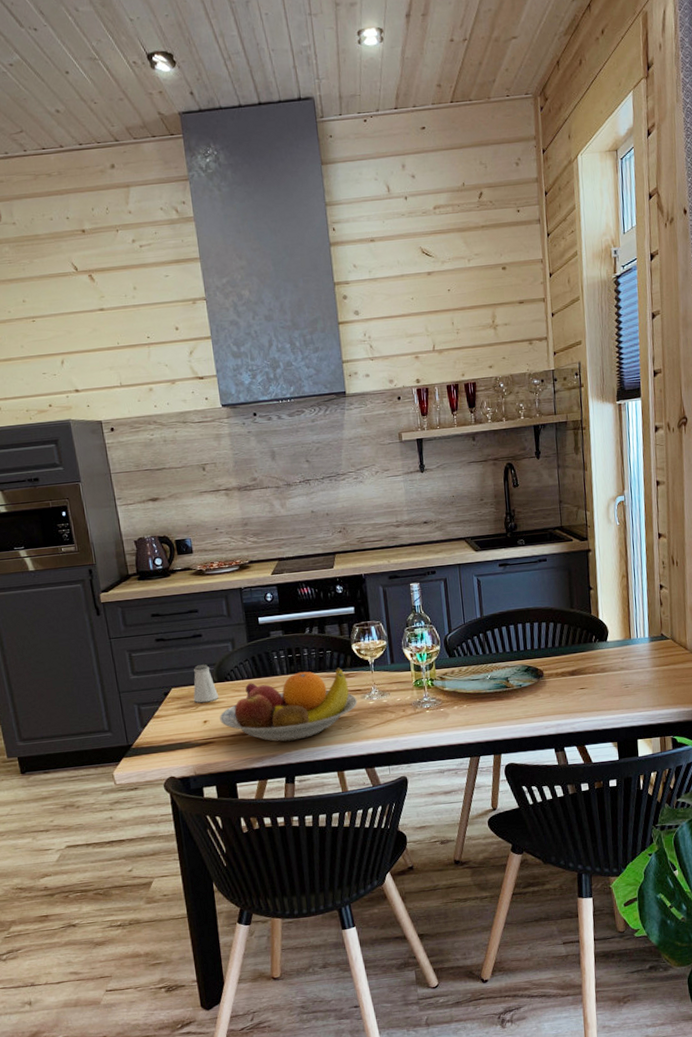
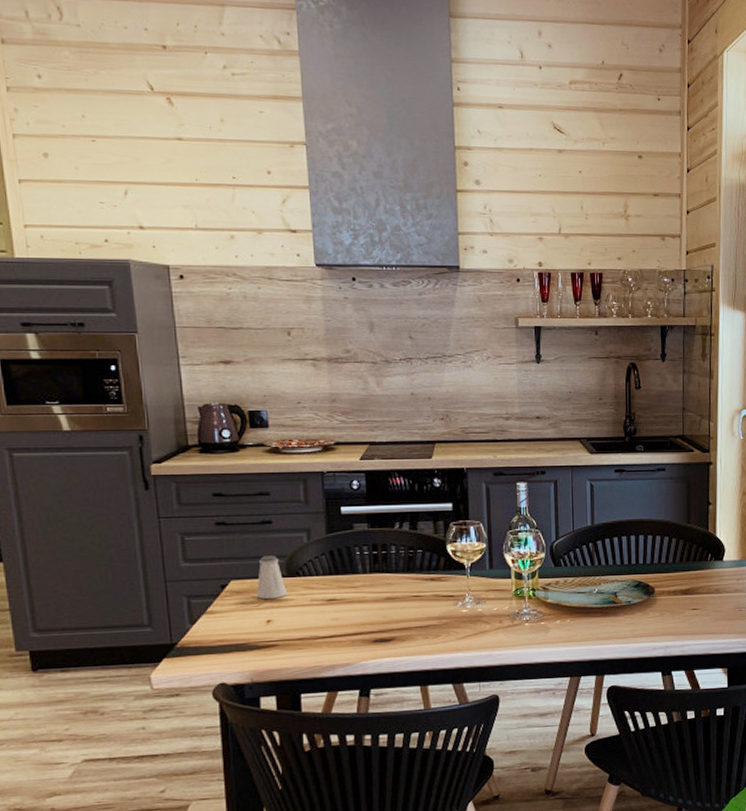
fruit bowl: present [219,667,358,742] -> none [286,569,449,649]

